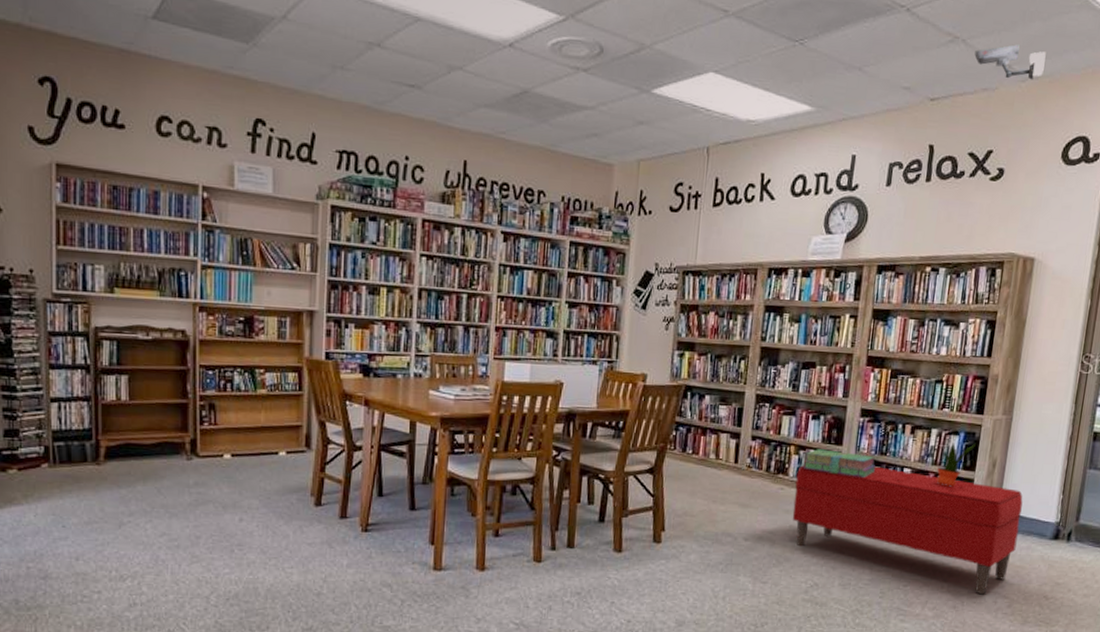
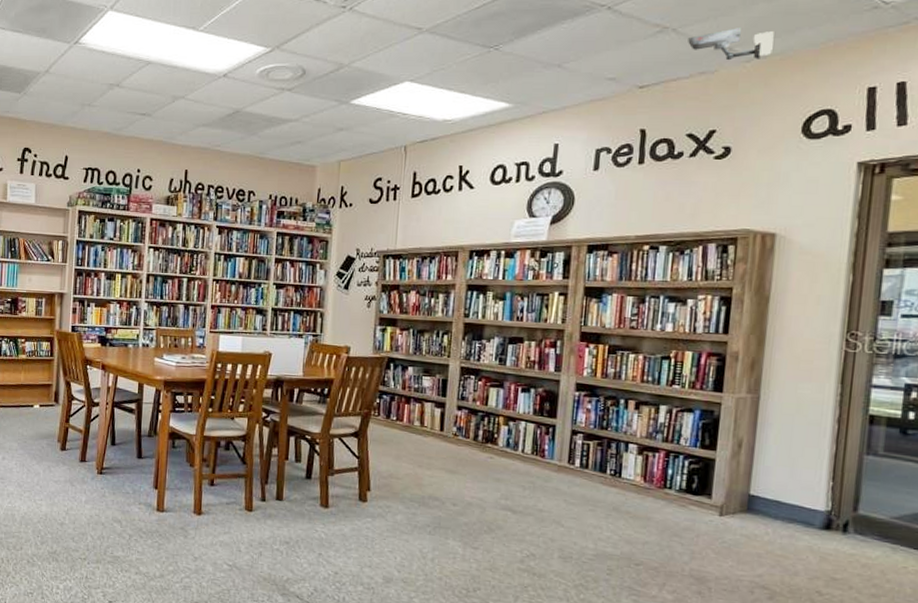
bench: present [792,465,1023,595] -> none [503,436,780,583]
stack of books: present [804,449,875,478] -> none [514,421,595,451]
potted plant: present [936,443,977,487] -> none [668,420,717,466]

